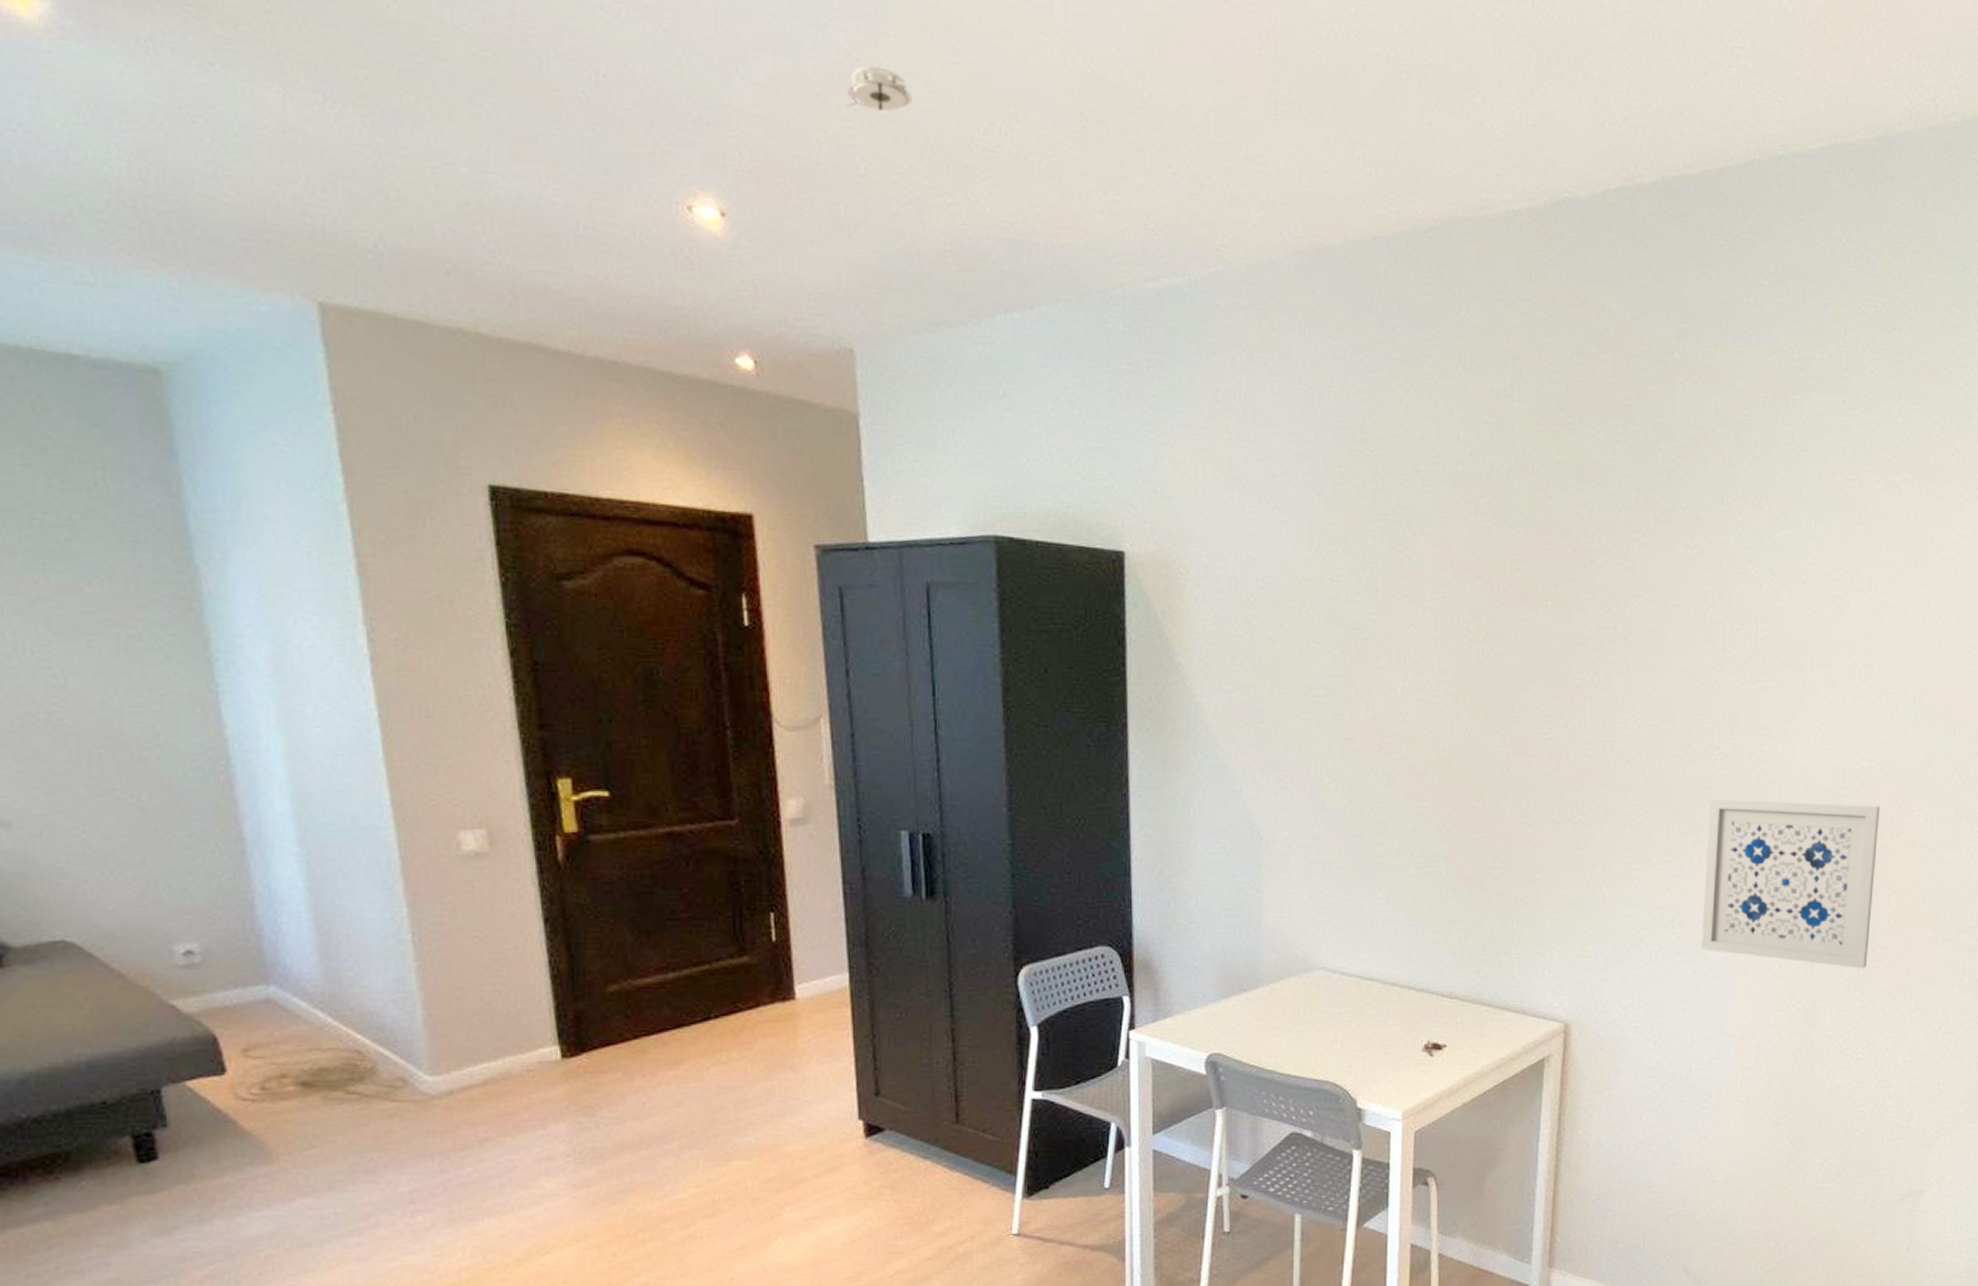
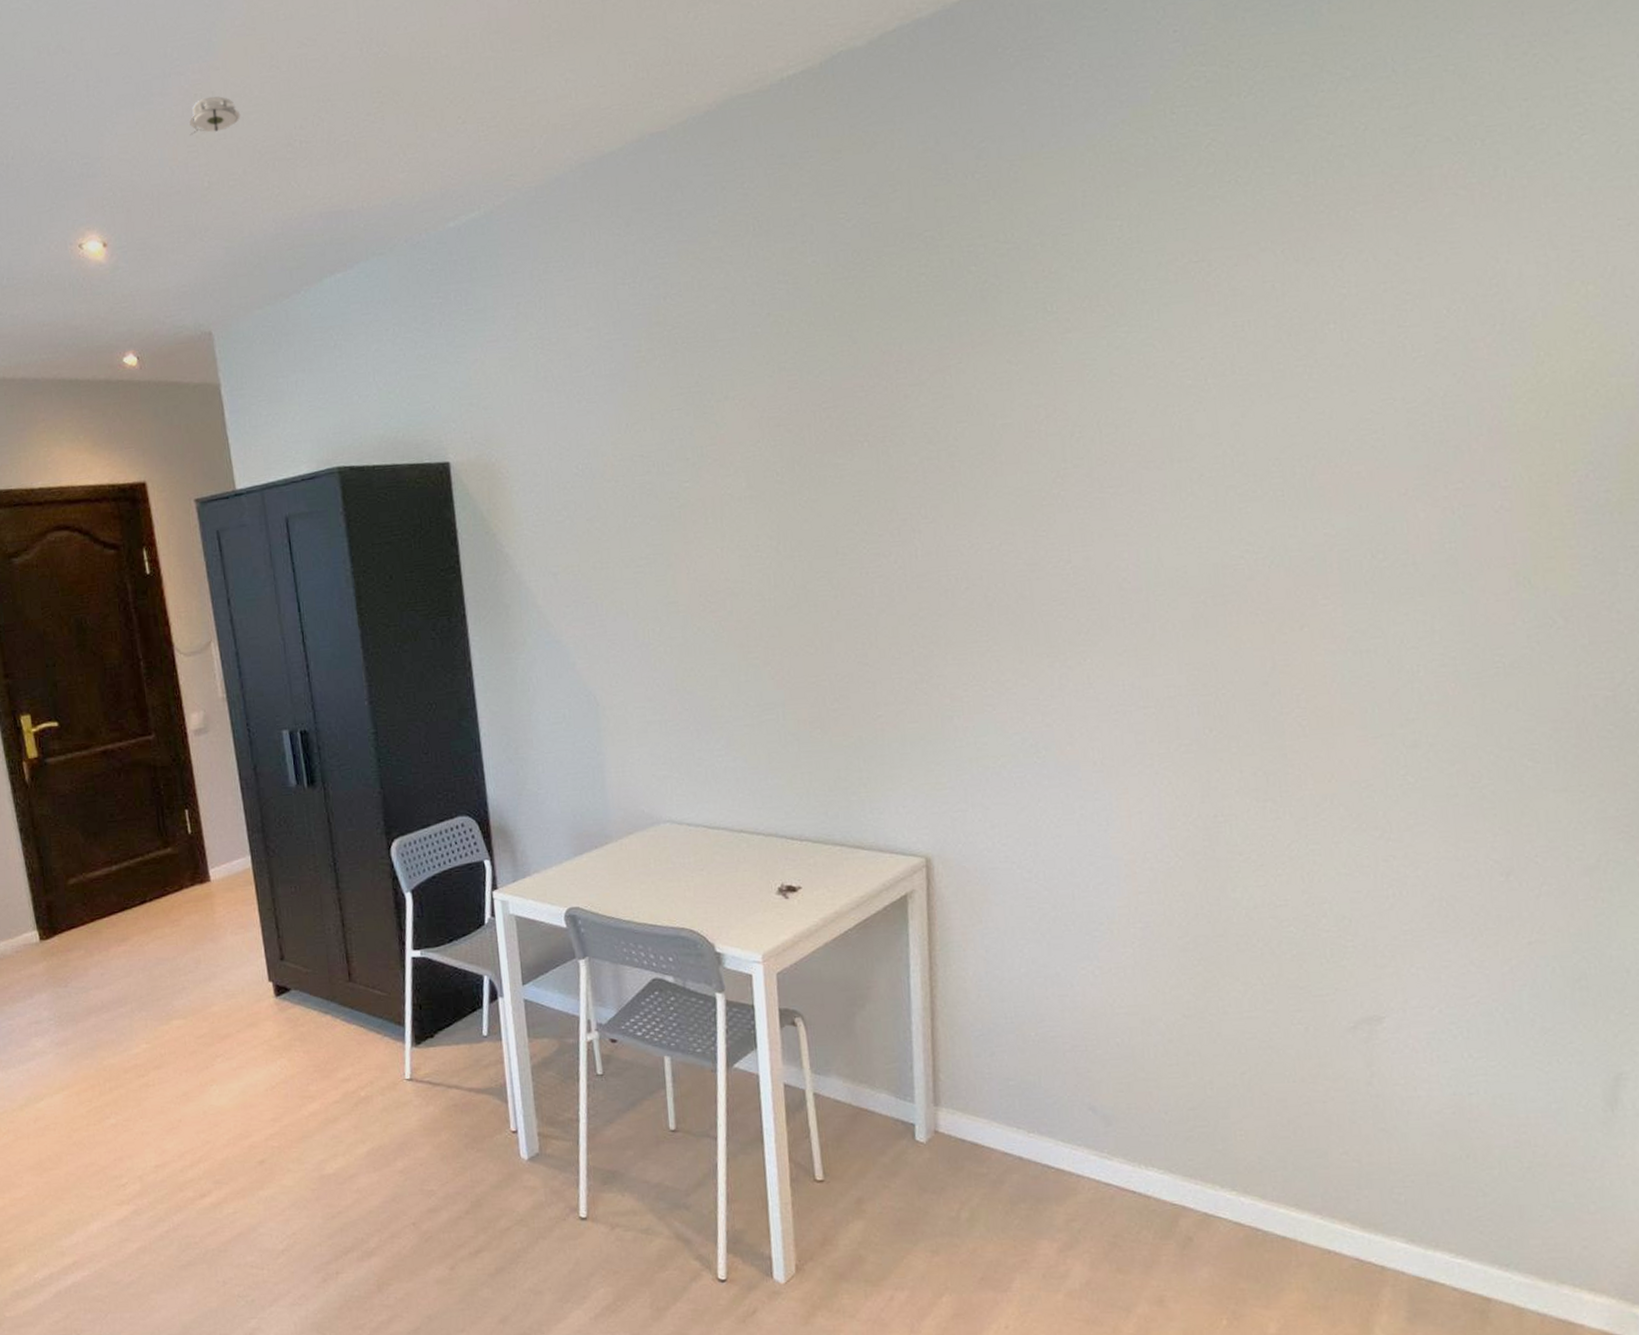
wall art: present [1701,797,1880,969] -> none [1065,599,1278,778]

